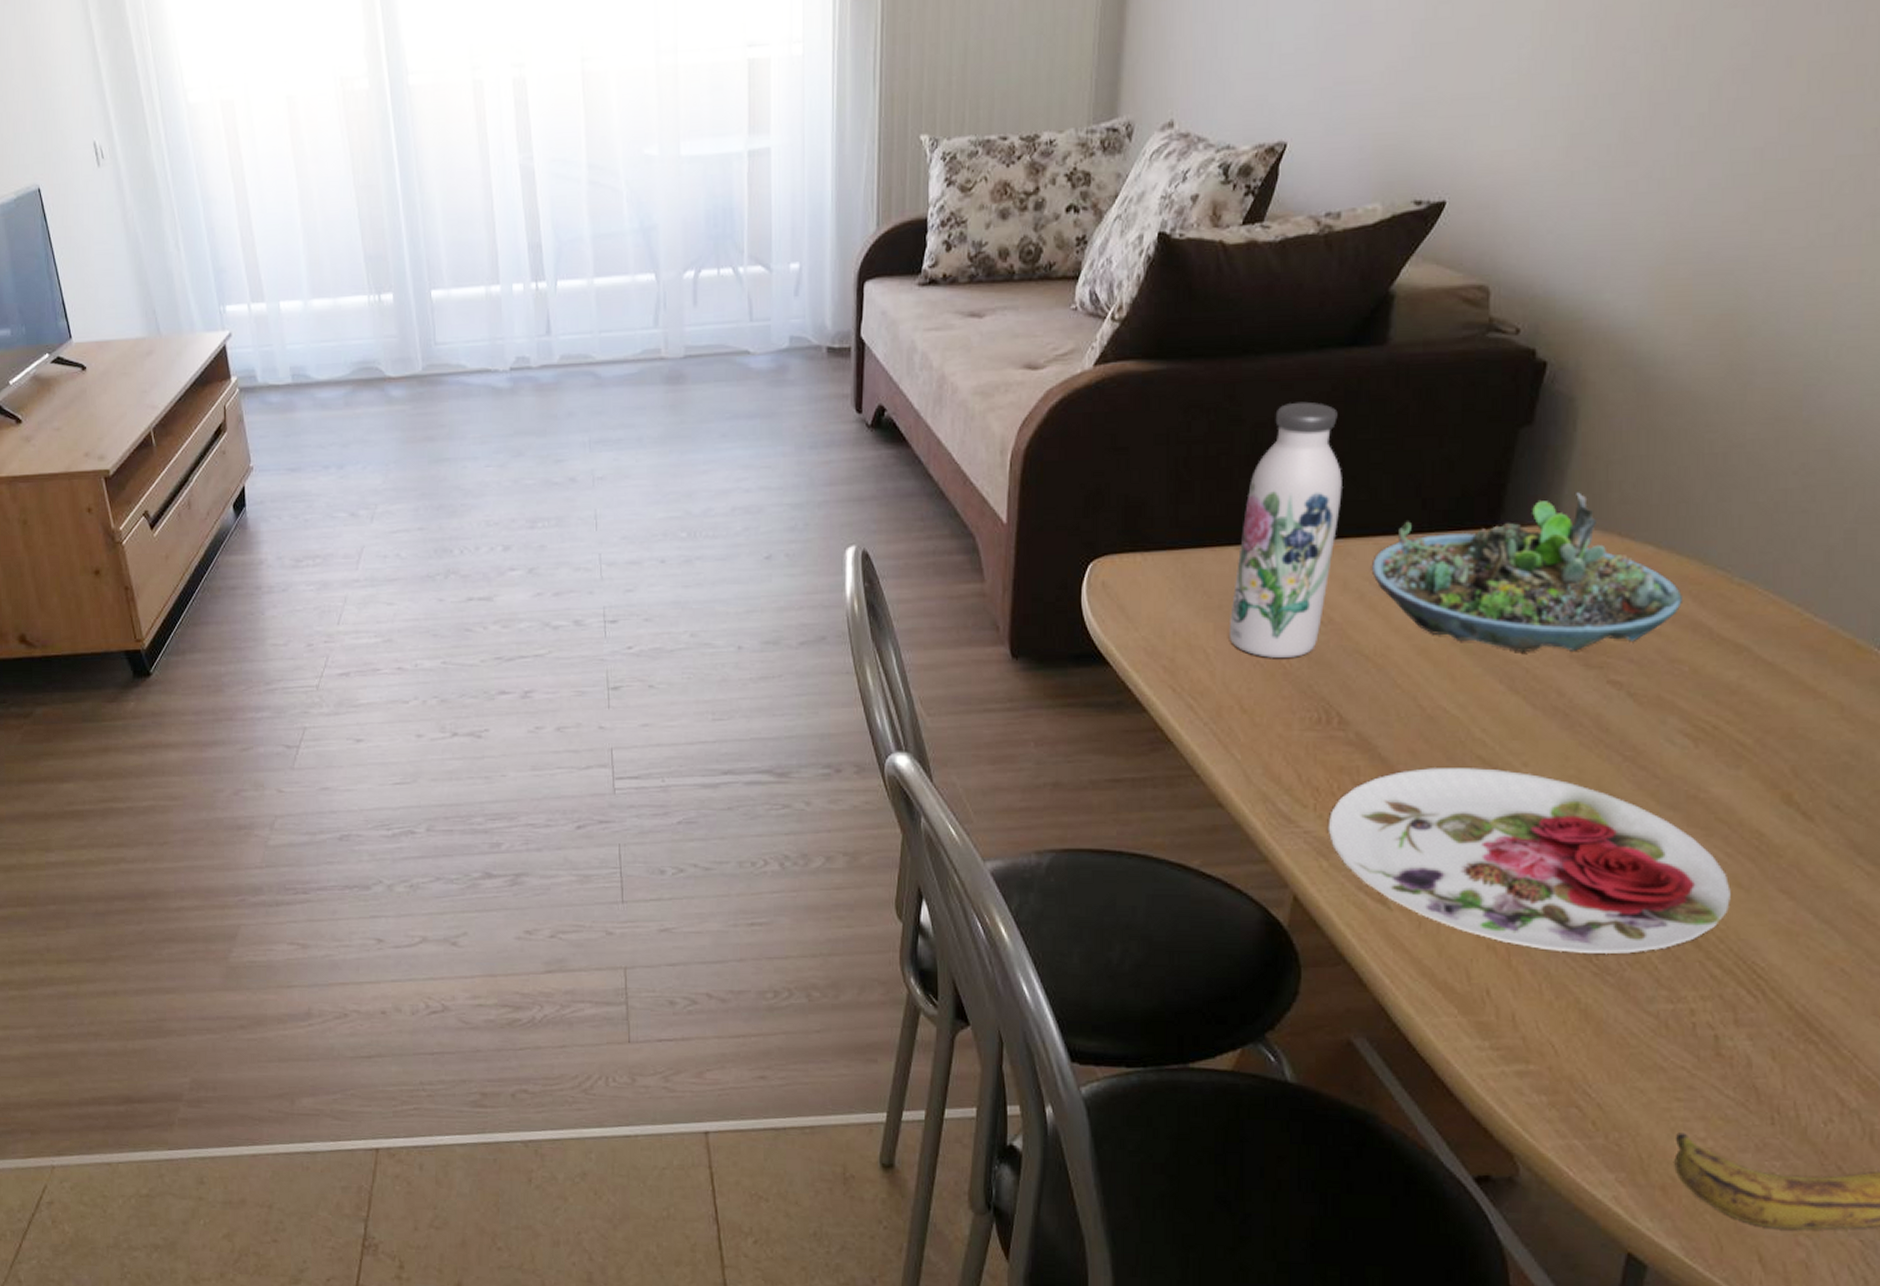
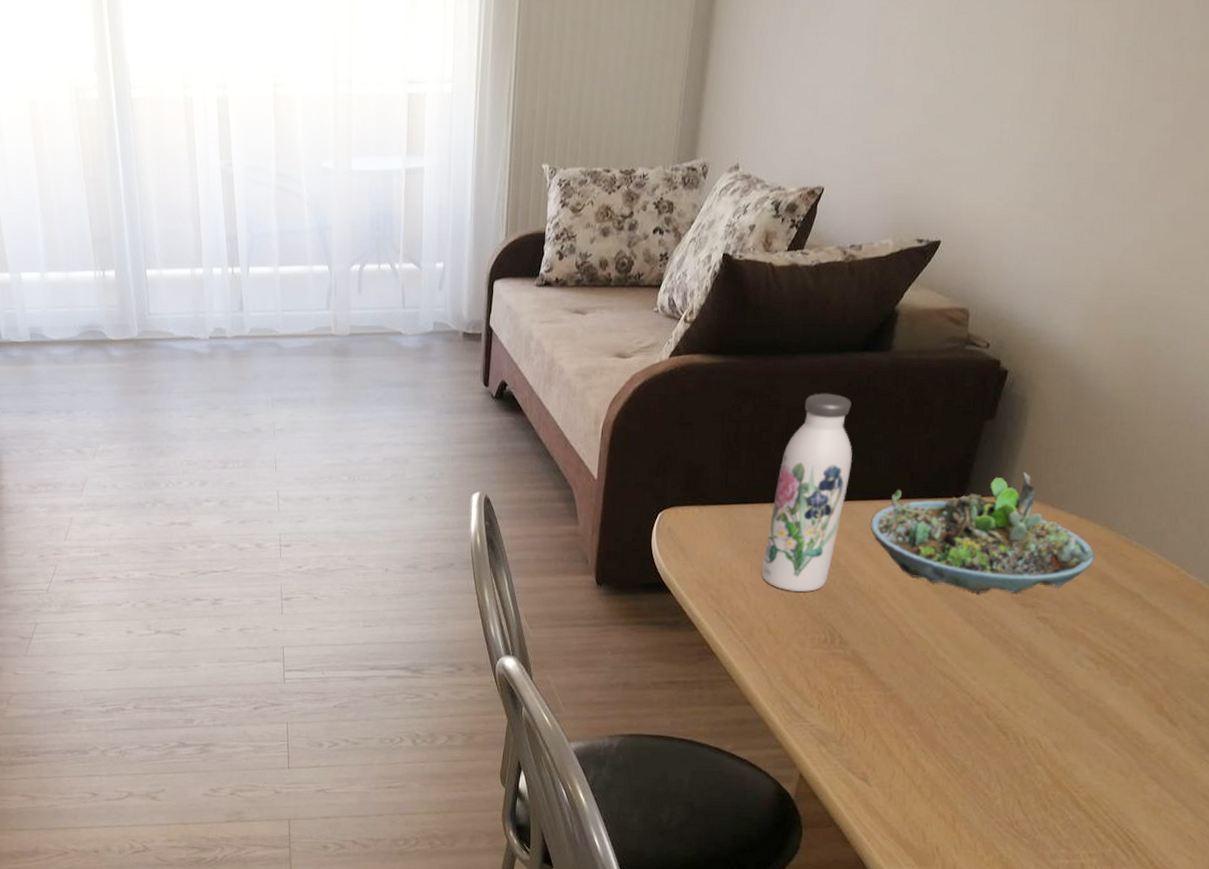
plate: present [1328,768,1731,954] -> none [827,679,1115,822]

